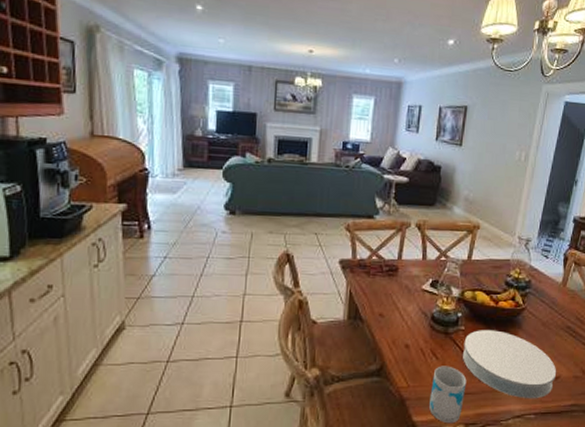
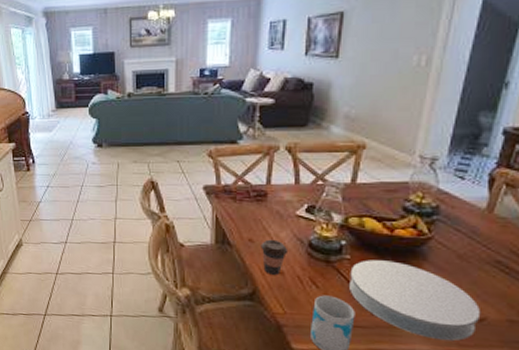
coffee cup: none [390,313,414,349] -> present [261,239,289,275]

